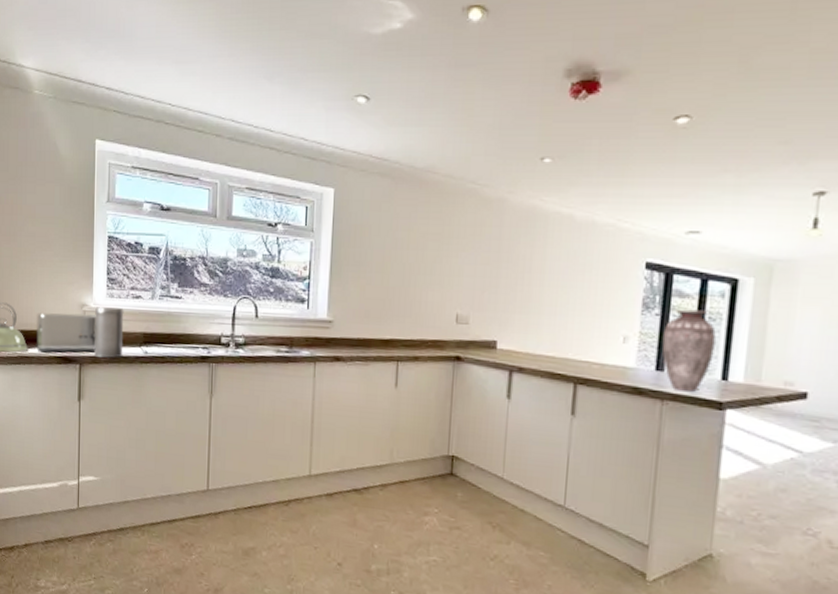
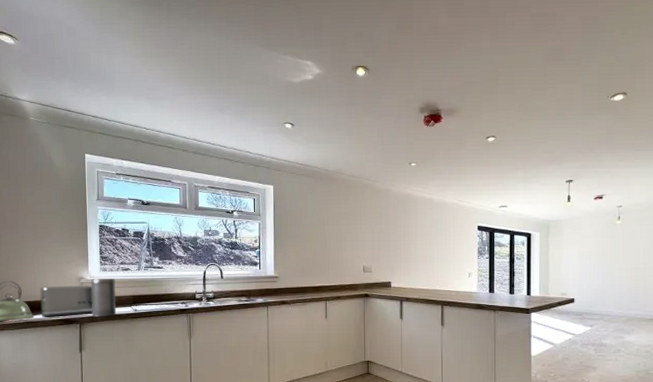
vase: present [662,309,716,392] -> none [491,253,521,304]

